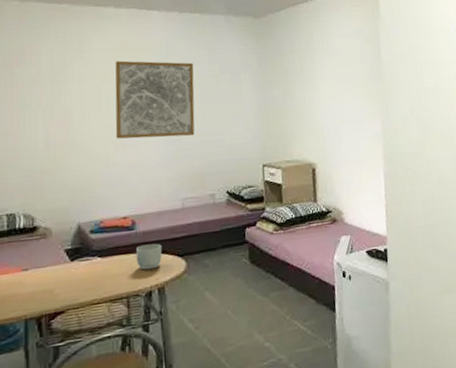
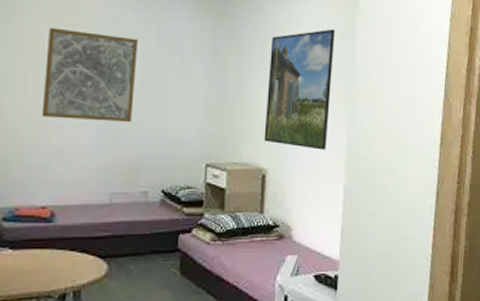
mug: present [135,243,163,270] -> none [51,240,83,269]
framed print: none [308,37,366,142] -> present [264,29,336,150]

